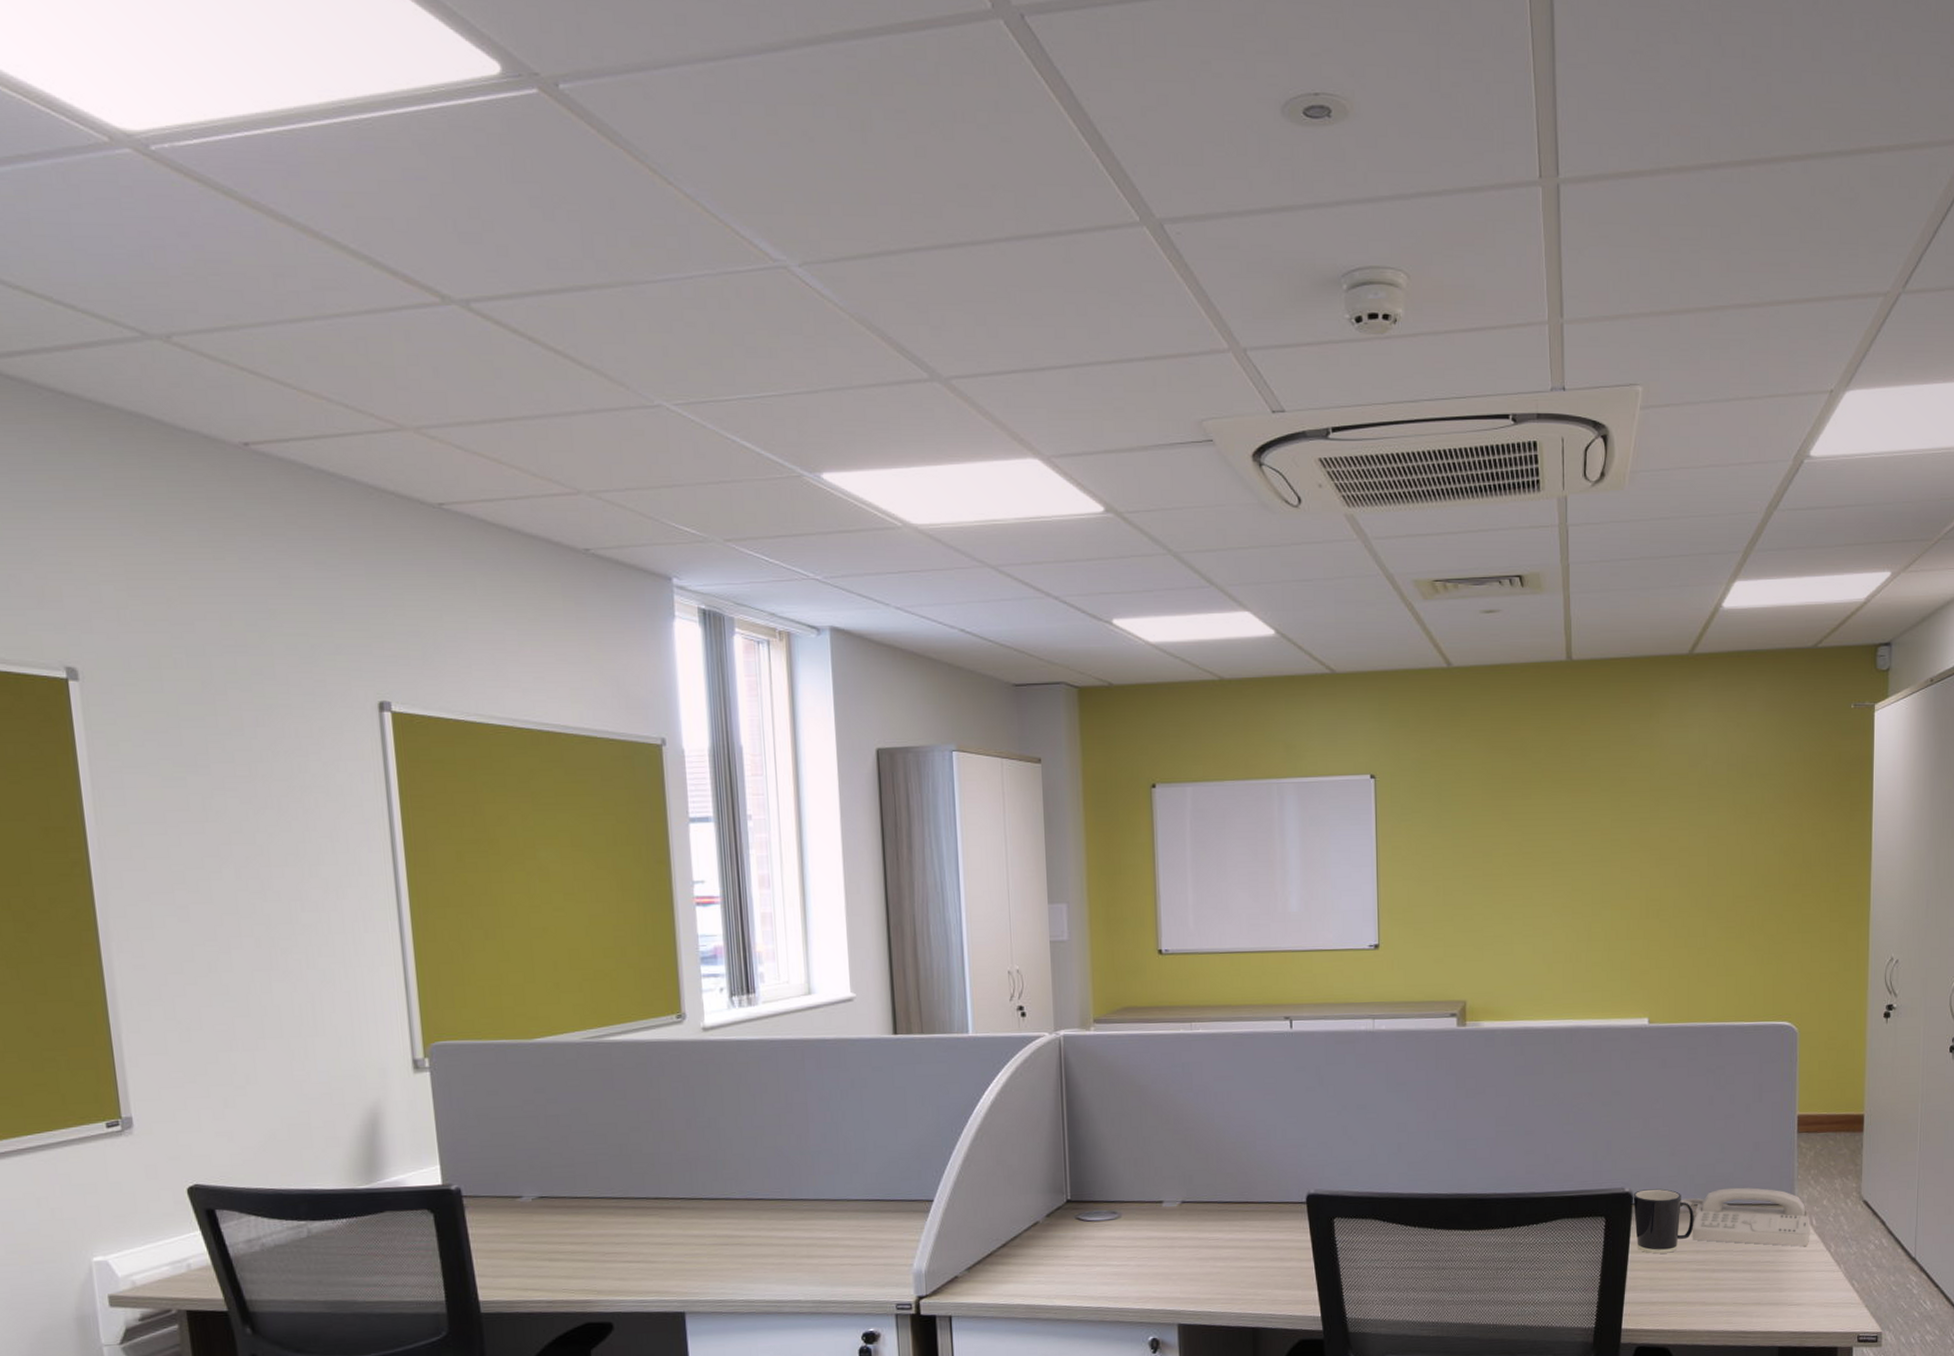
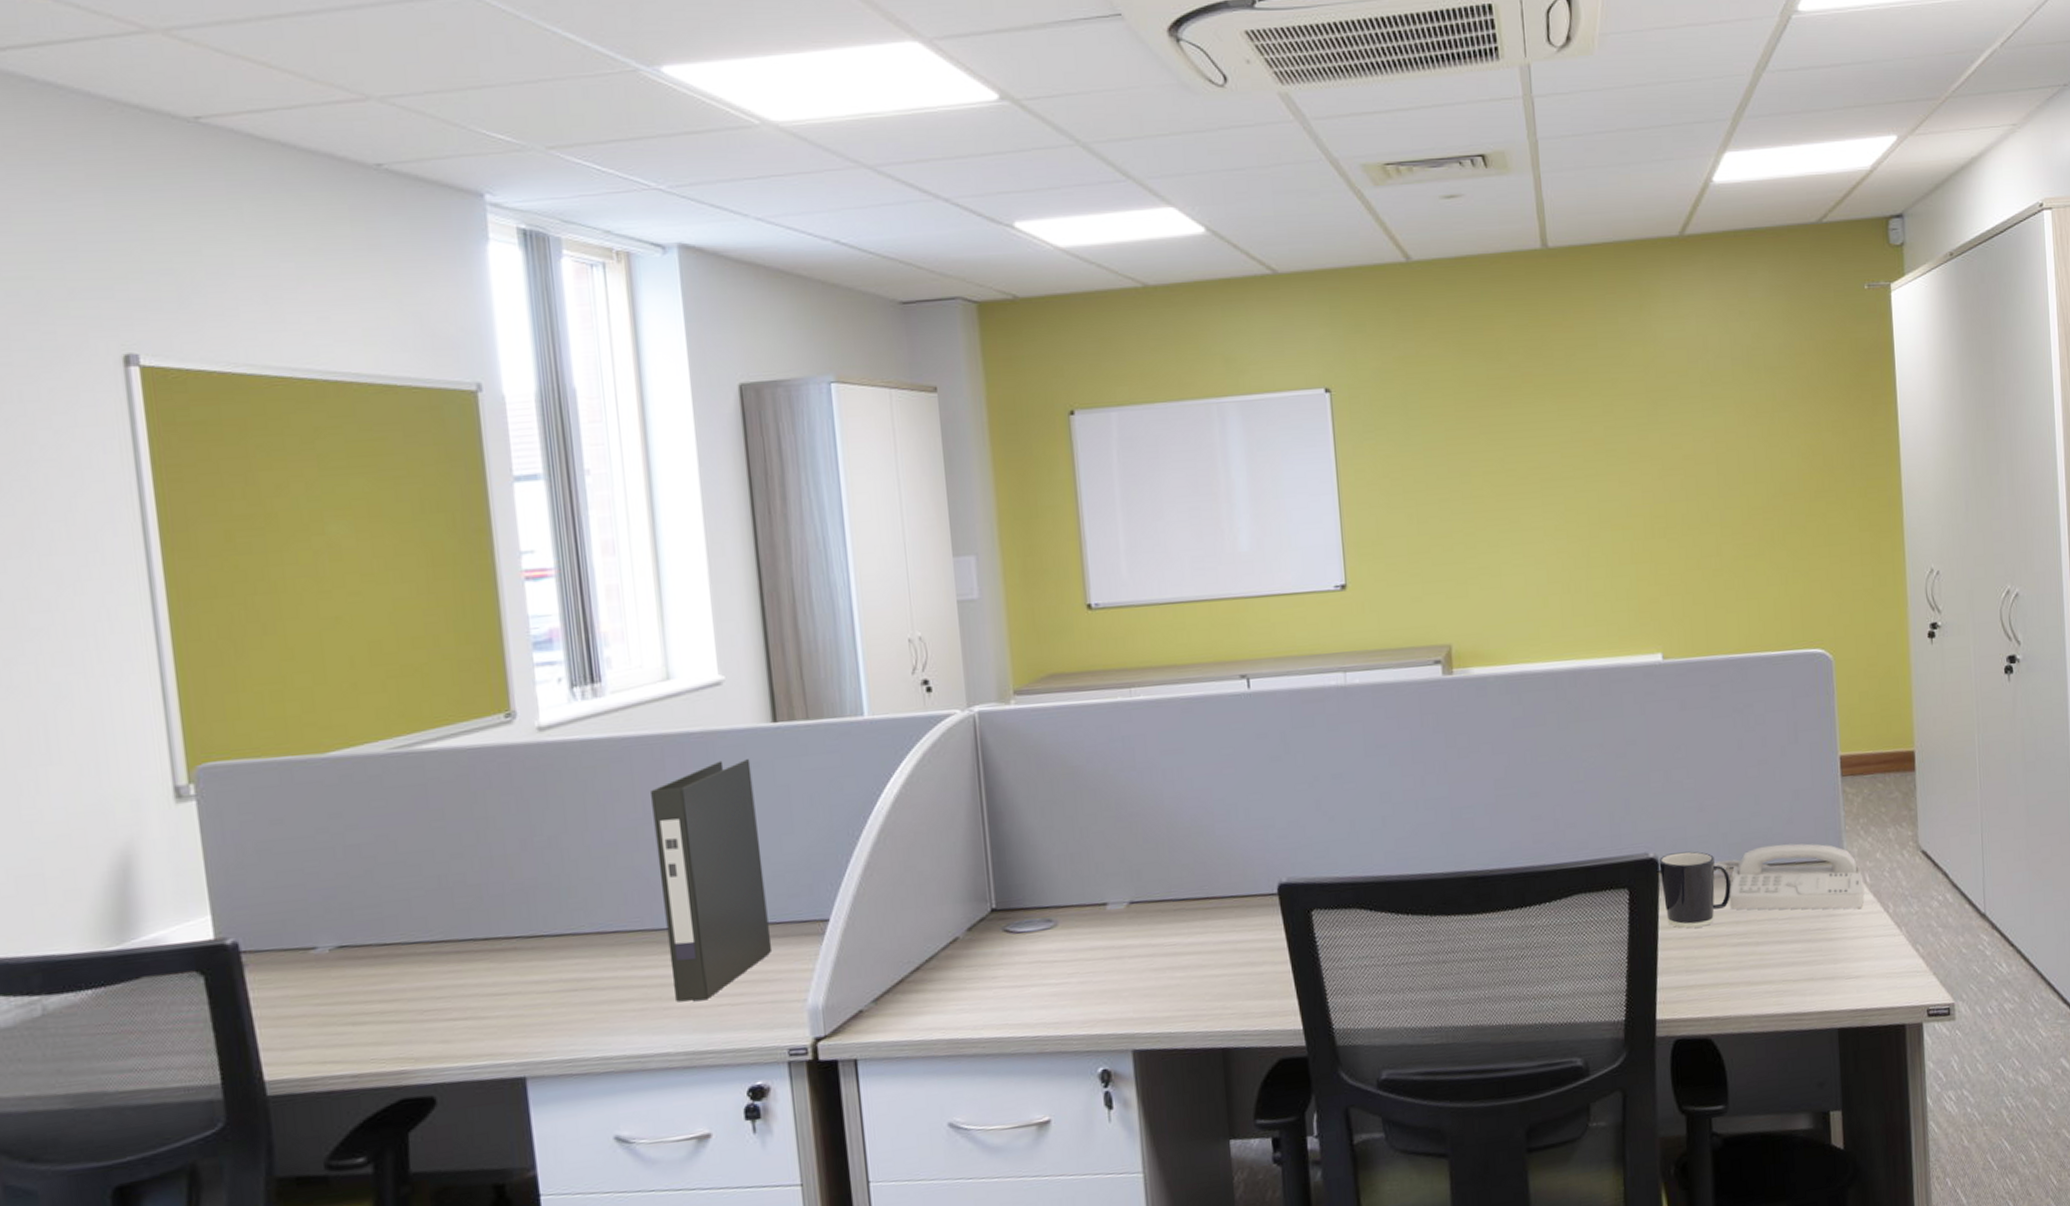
binder: none [792,1064,887,1260] -> present [651,759,773,1002]

